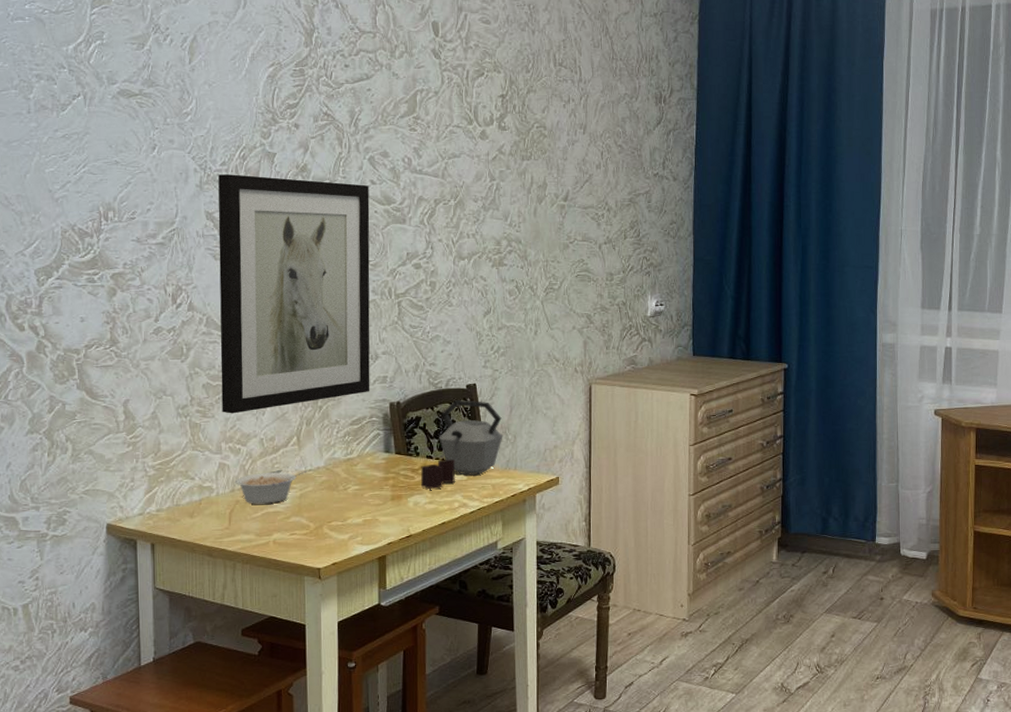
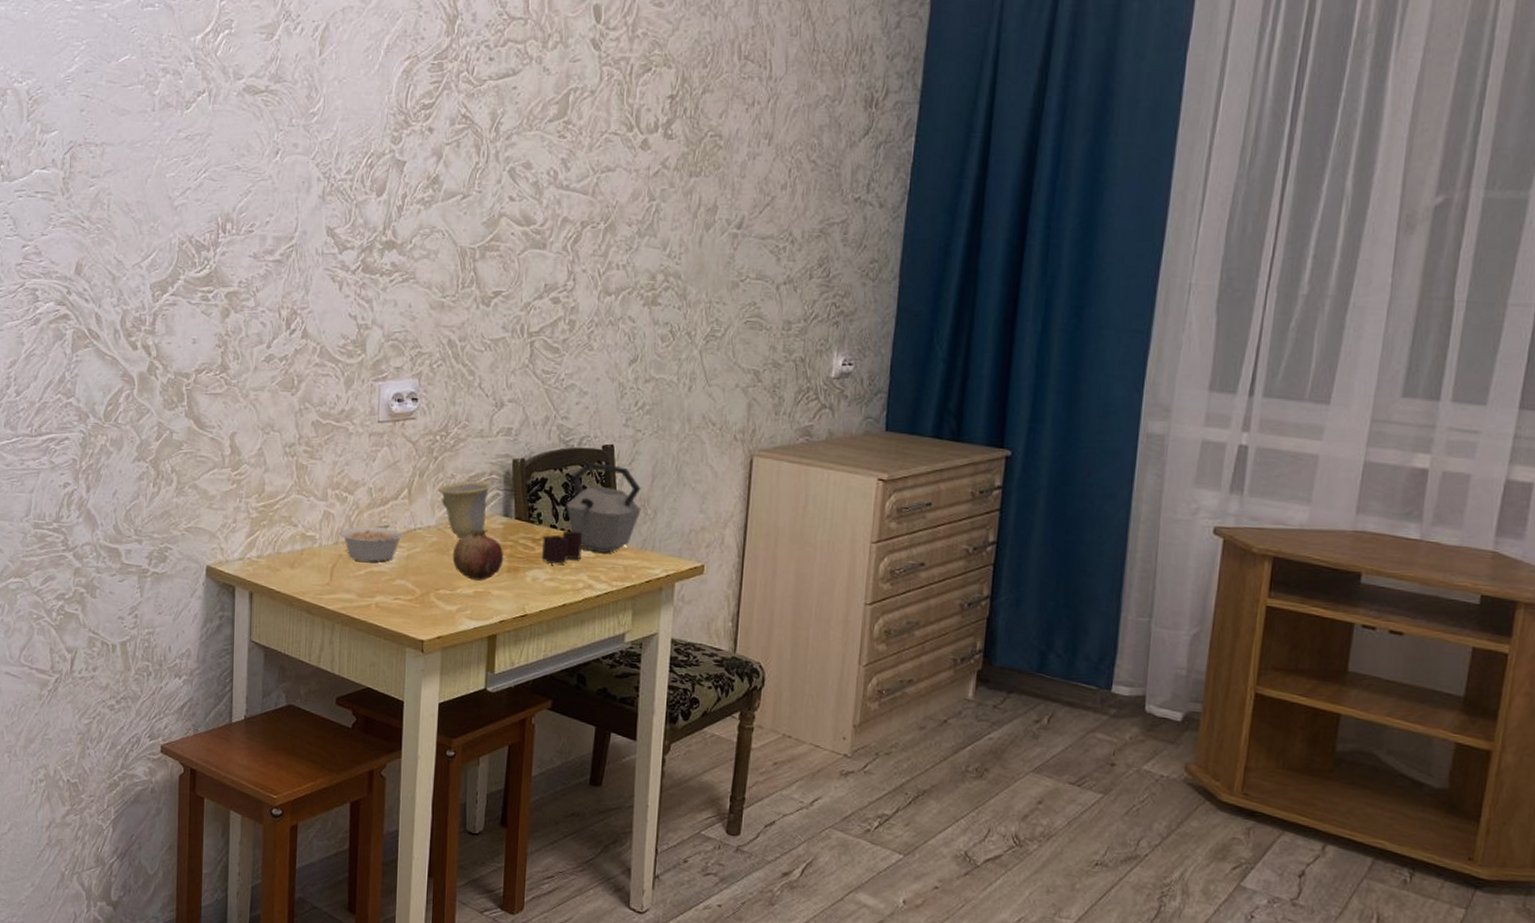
wall art: present [218,174,370,414] -> none [330,184,507,458]
cup: none [324,424,372,475] -> present [437,481,492,538]
fruit: none [341,465,388,510] -> present [452,529,504,581]

